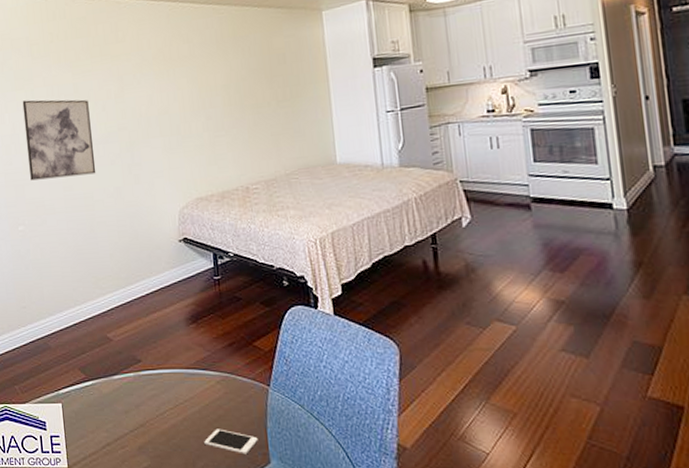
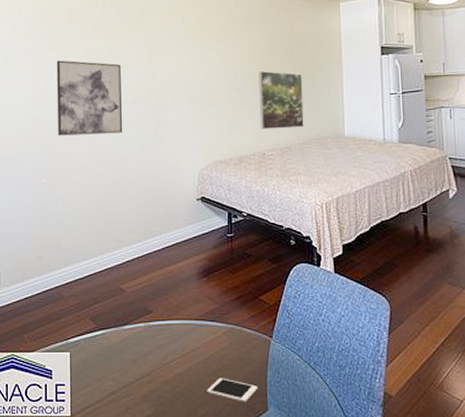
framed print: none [235,95,290,161] -> present [258,71,304,130]

